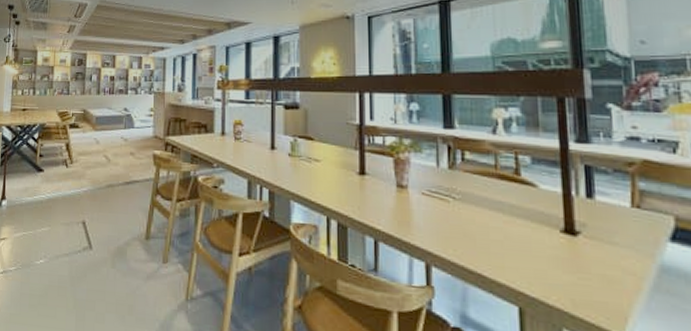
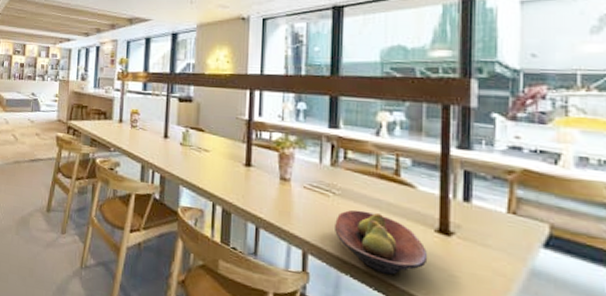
fruit bowl: none [457,214,556,282] -> present [335,209,428,275]

